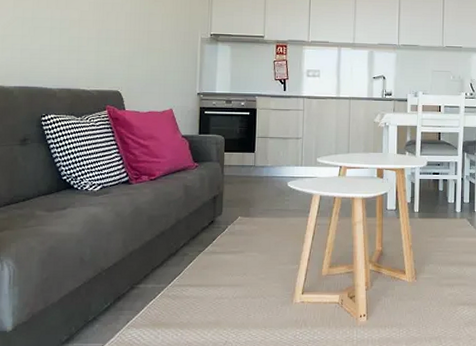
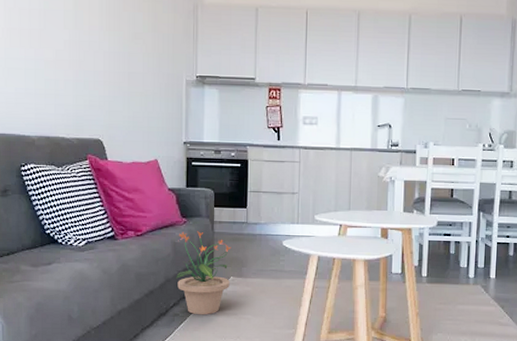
potted plant: none [186,174,240,254] -> present [175,231,232,315]

